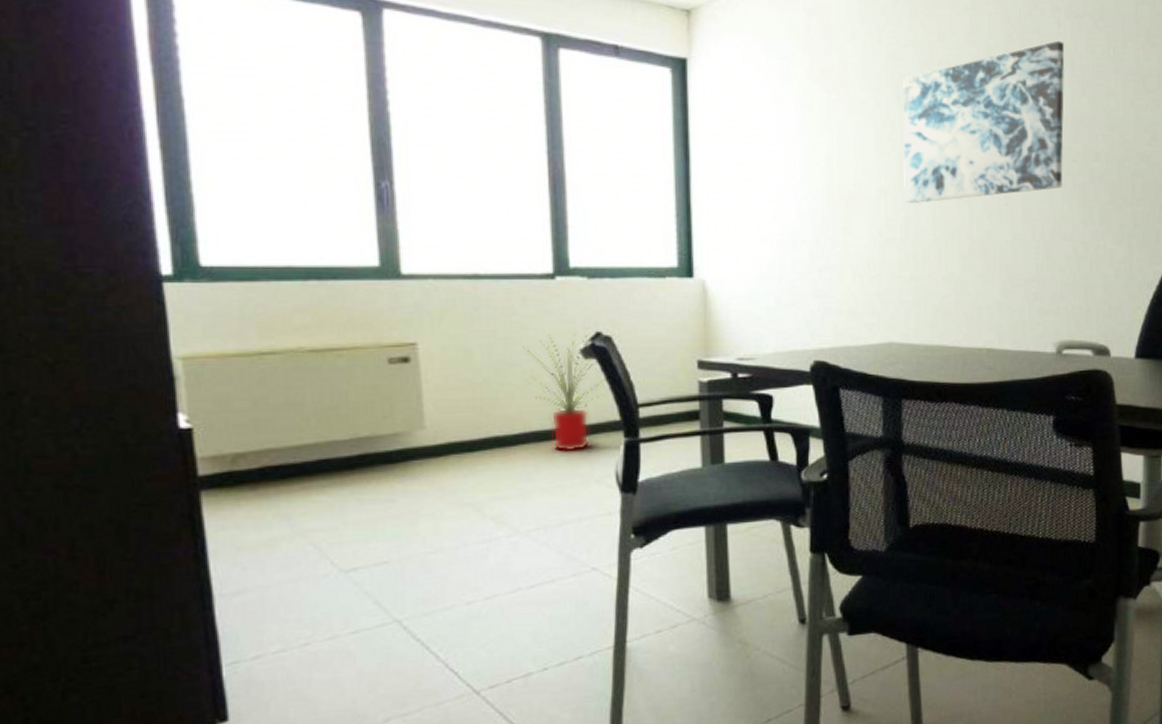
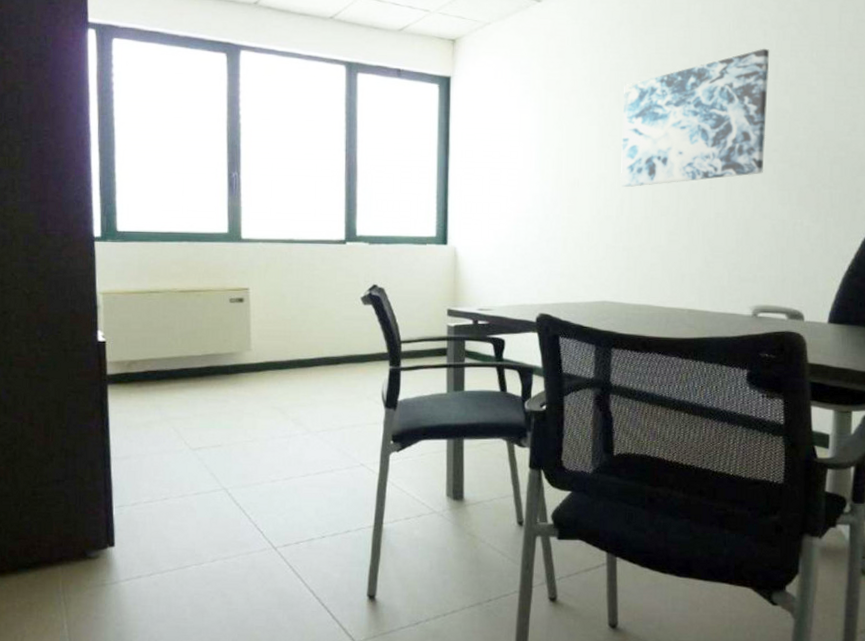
house plant: present [523,333,607,452] -> none [321,285,379,374]

